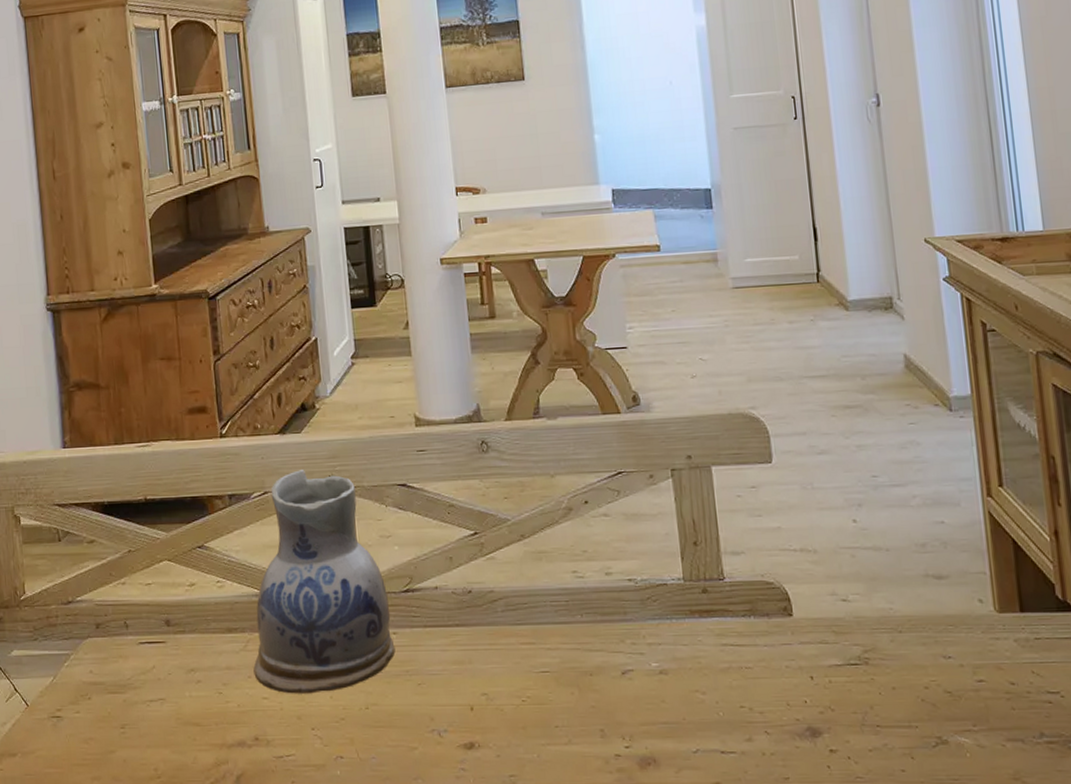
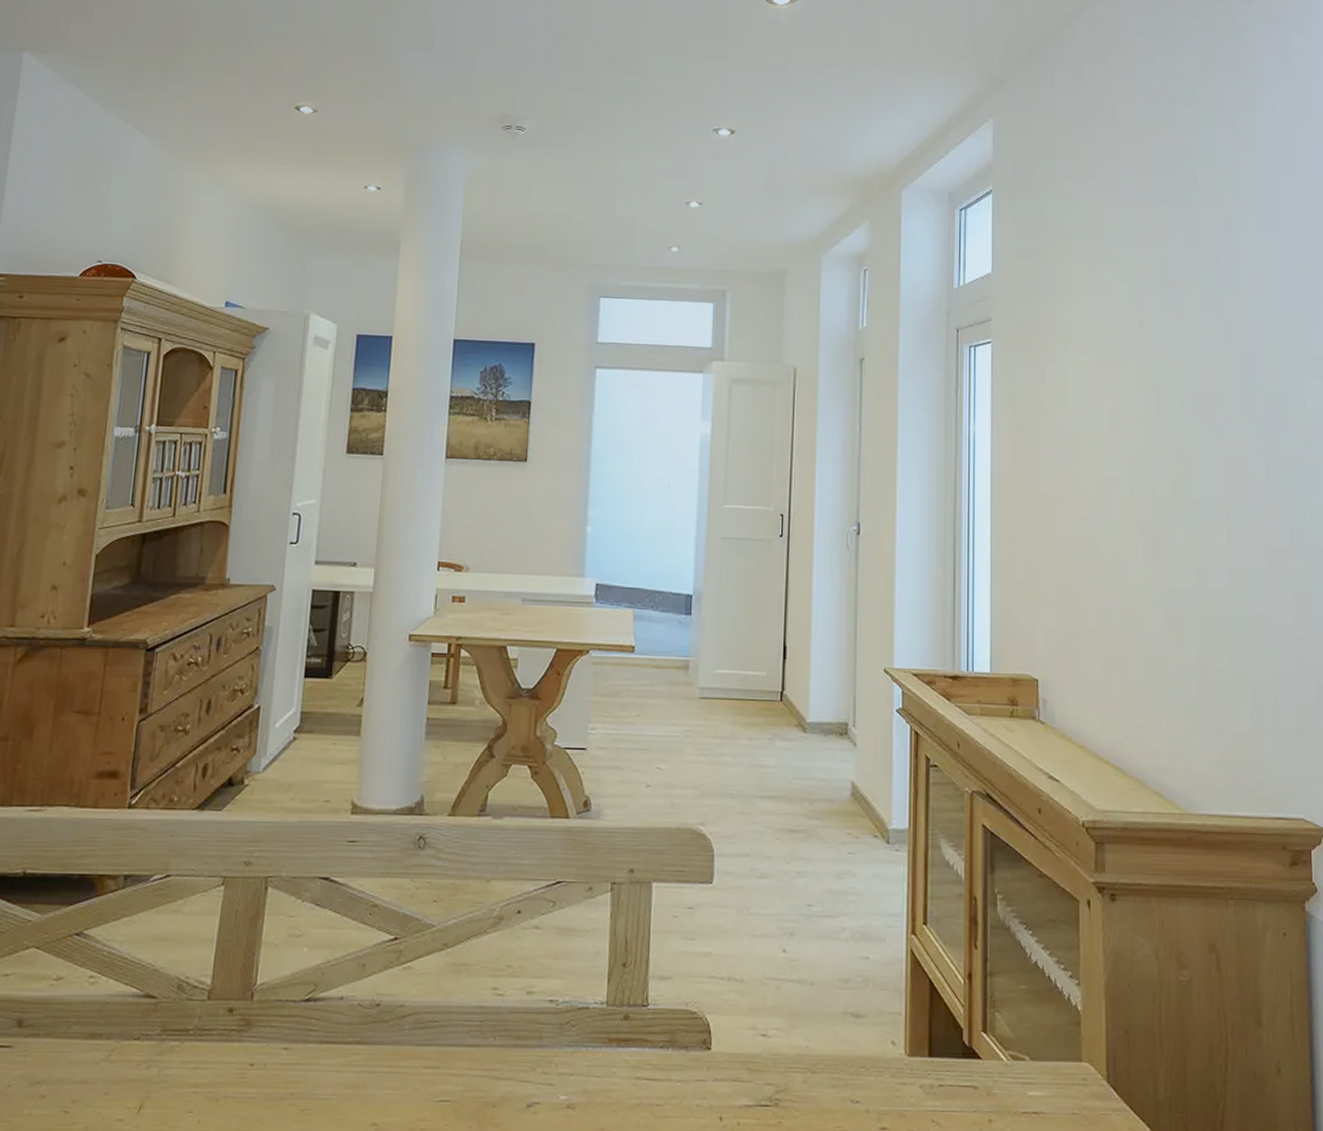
ceramic pitcher: present [253,470,396,694] -> none [112,853,286,1117]

